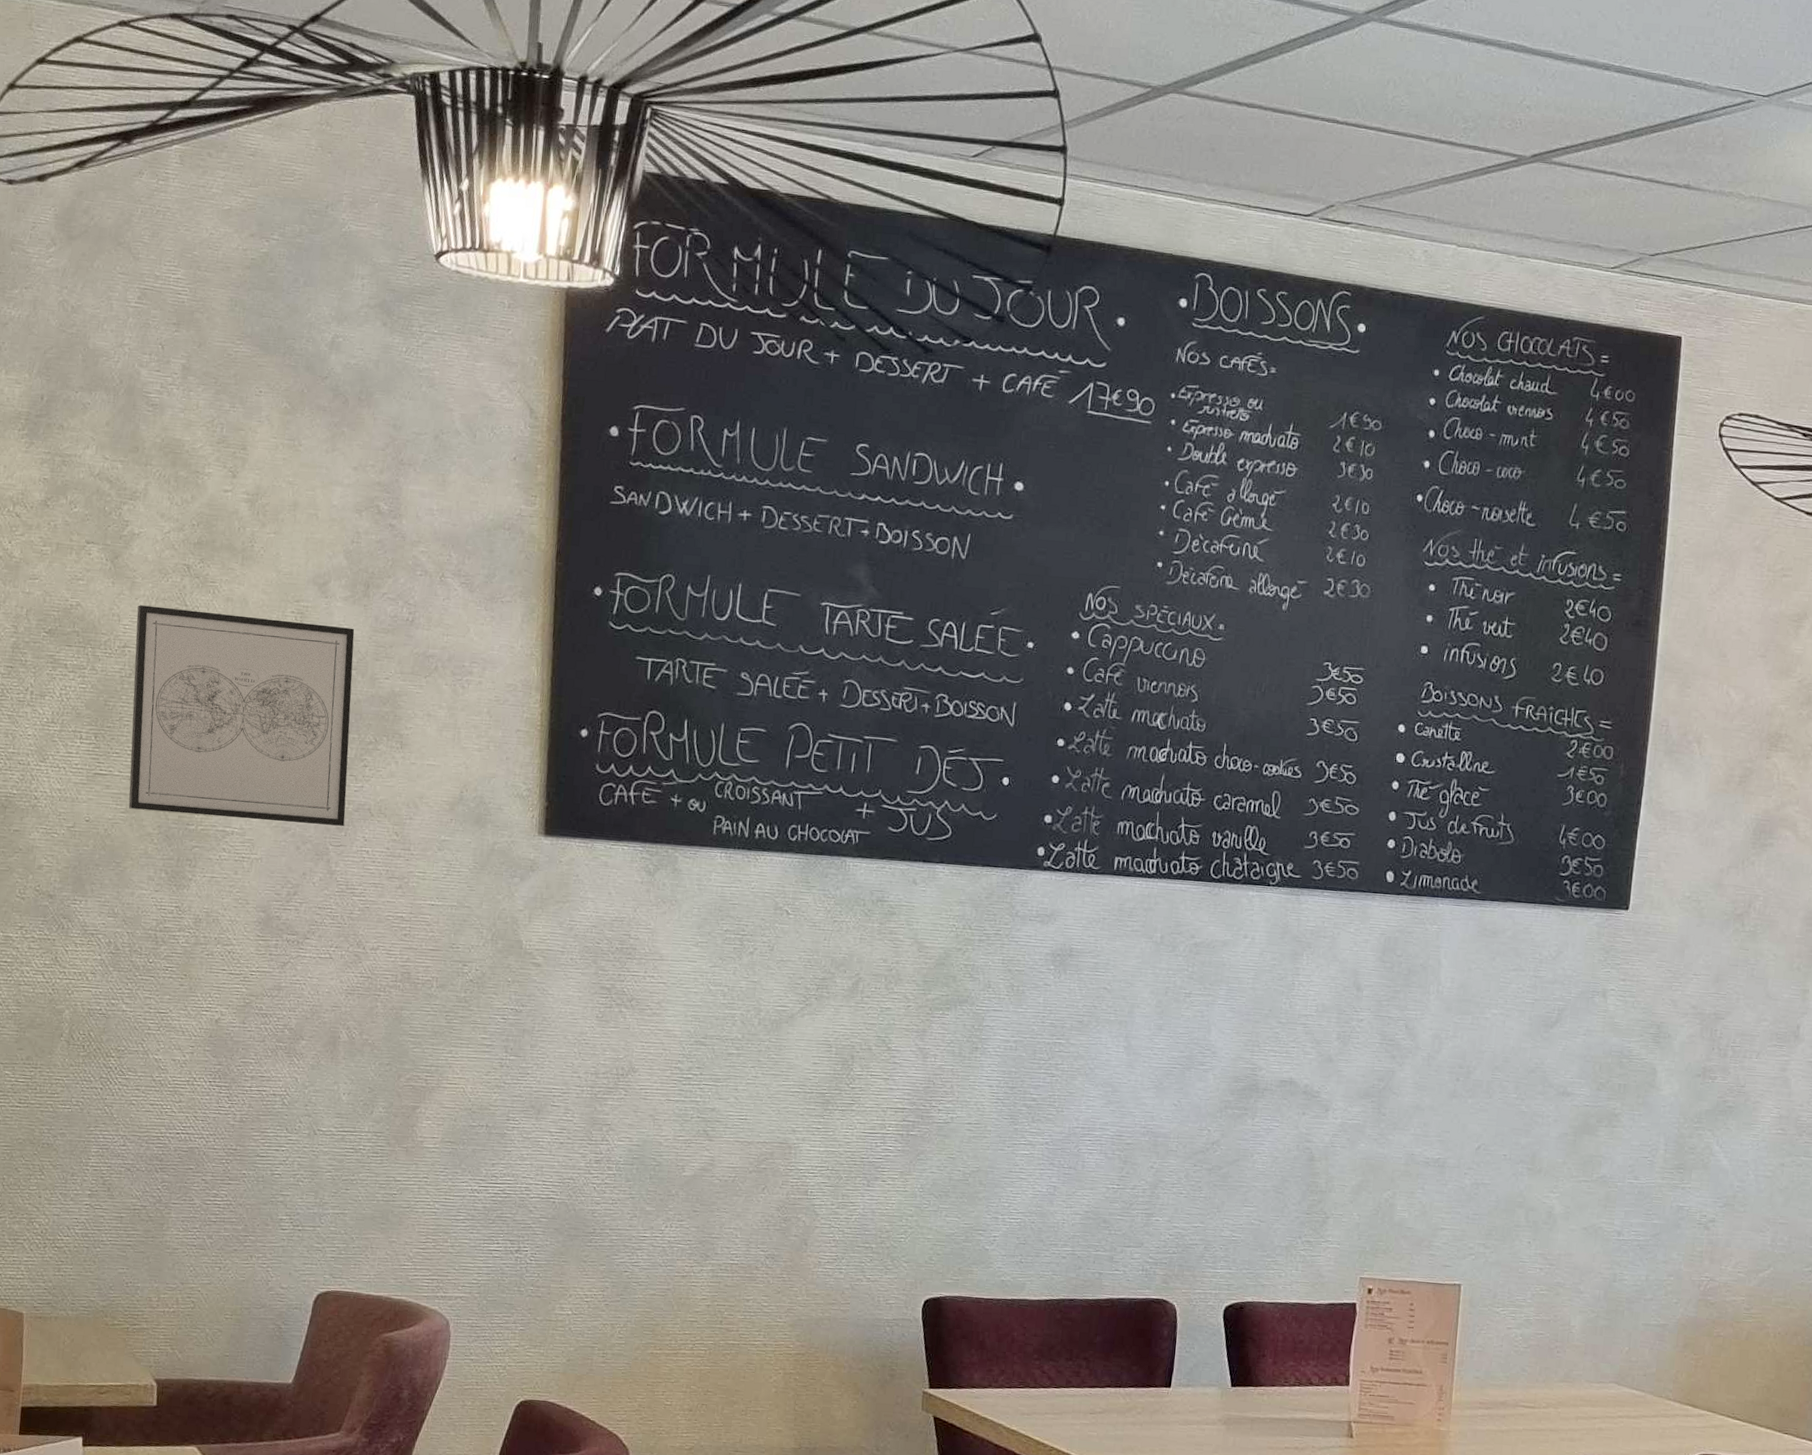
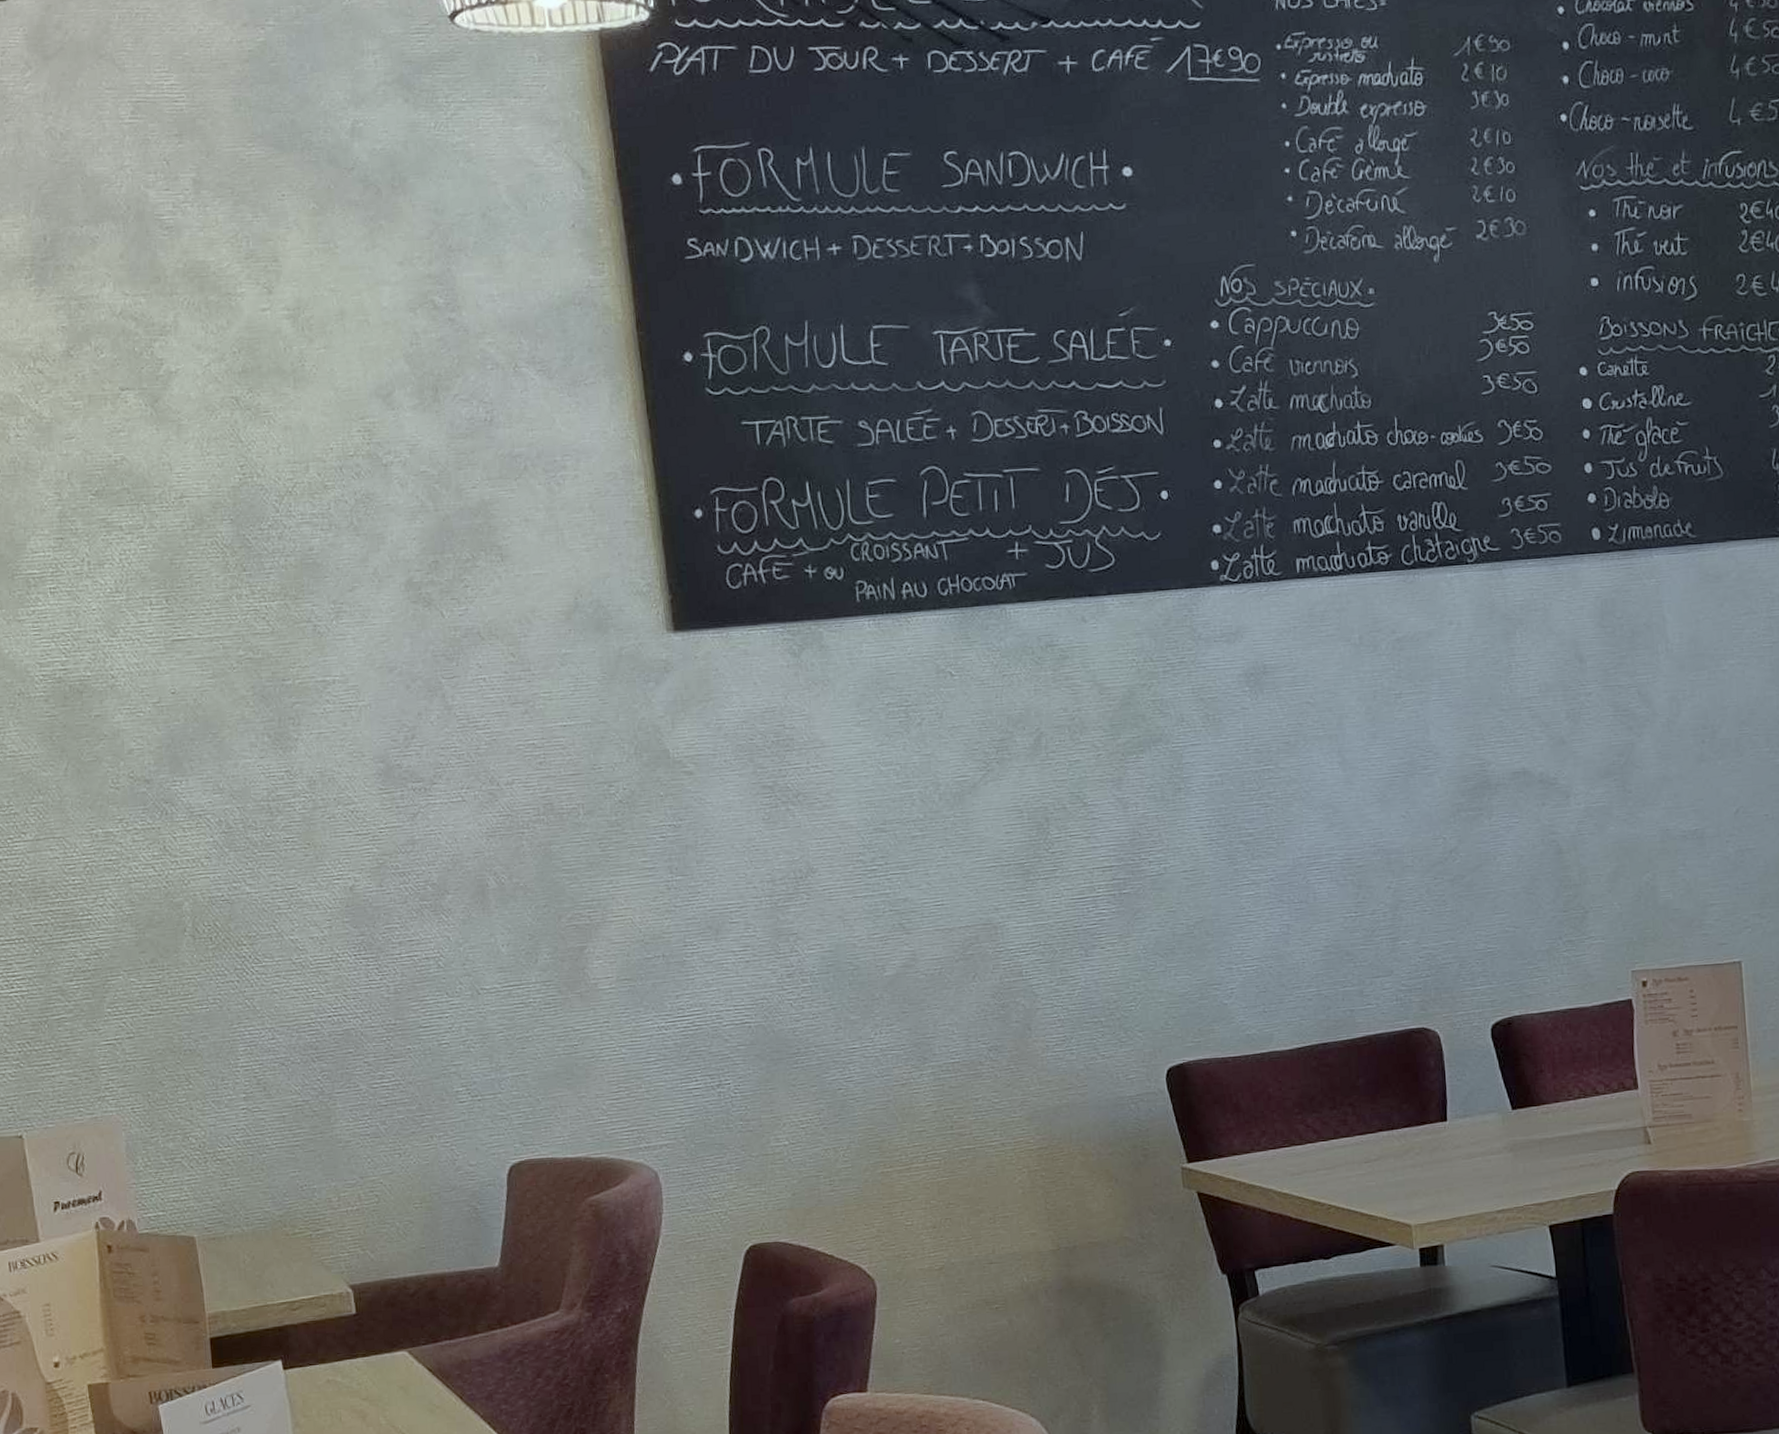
wall art: present [128,605,355,826] -> none [188,438,454,673]

